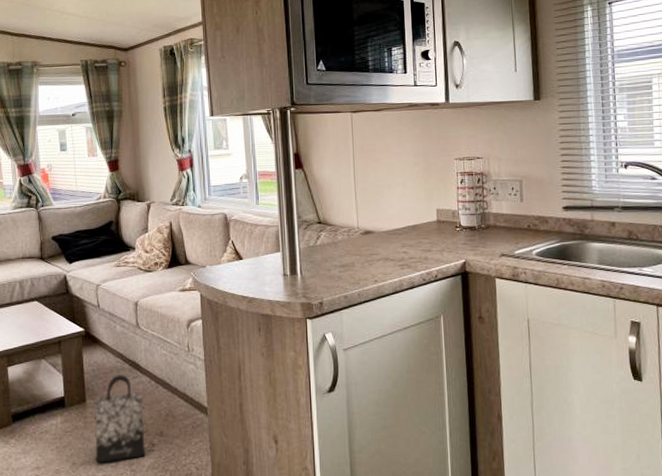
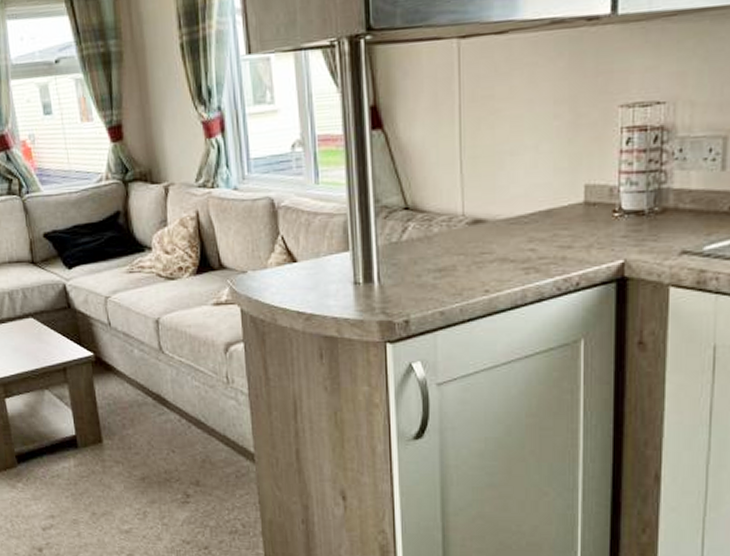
shopping bag: present [94,375,146,463] -> none [112,411,180,514]

